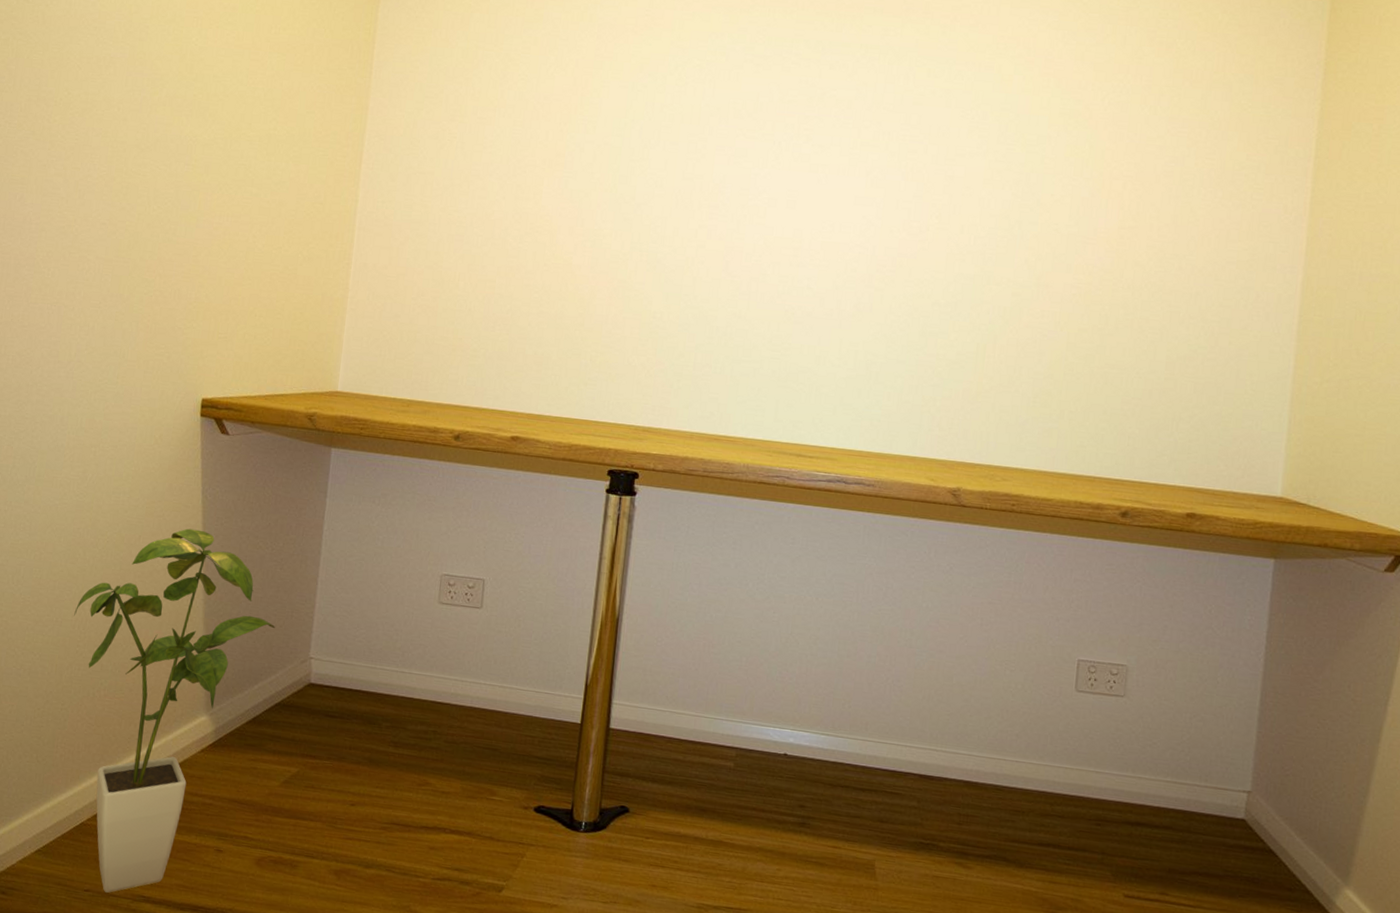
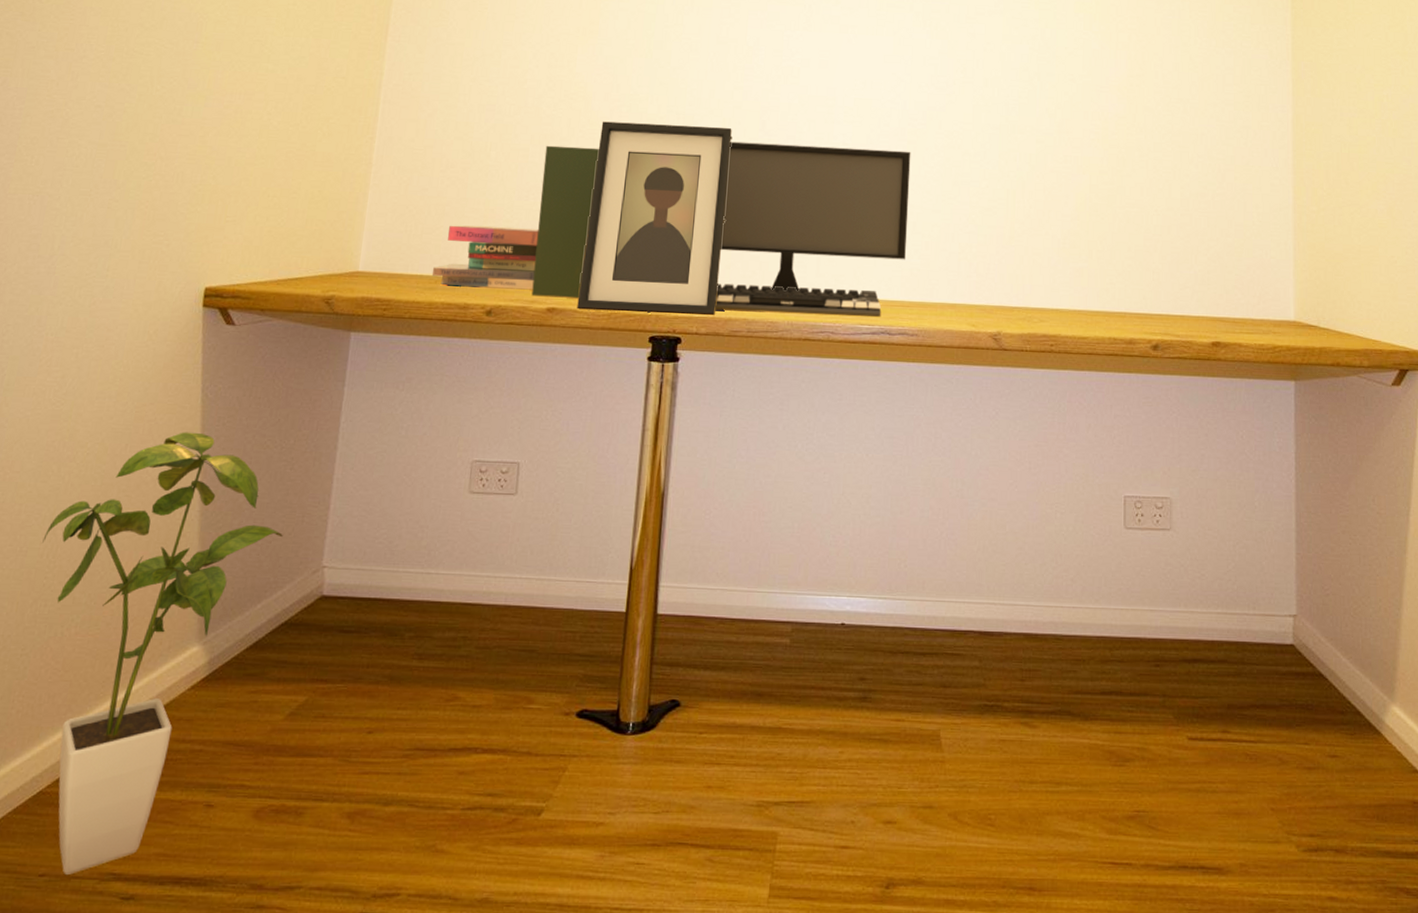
books: none [404,352,505,418] -> present [431,225,539,290]
binder: none [497,277,563,429] -> present [531,145,599,298]
picture frame: none [539,256,695,454] -> present [577,121,733,316]
computer keyboard: none [673,422,839,466] -> present [715,283,882,318]
computer monitor: none [680,281,878,436] -> present [721,141,911,292]

